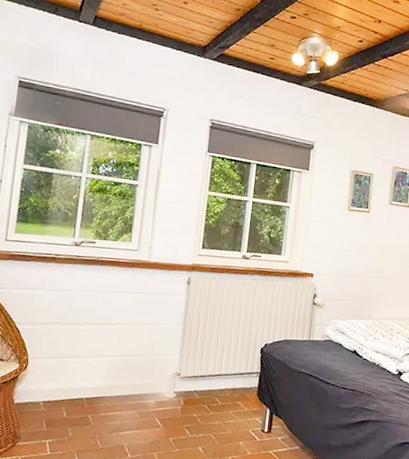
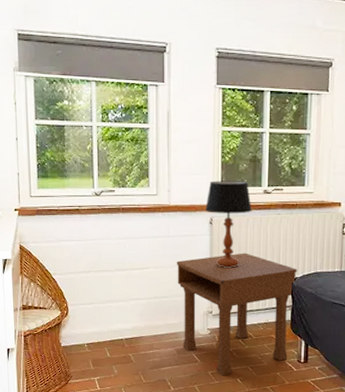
nightstand: none [146,315,268,444] -> present [176,253,297,376]
table lamp: none [184,241,230,330] -> present [205,180,252,268]

